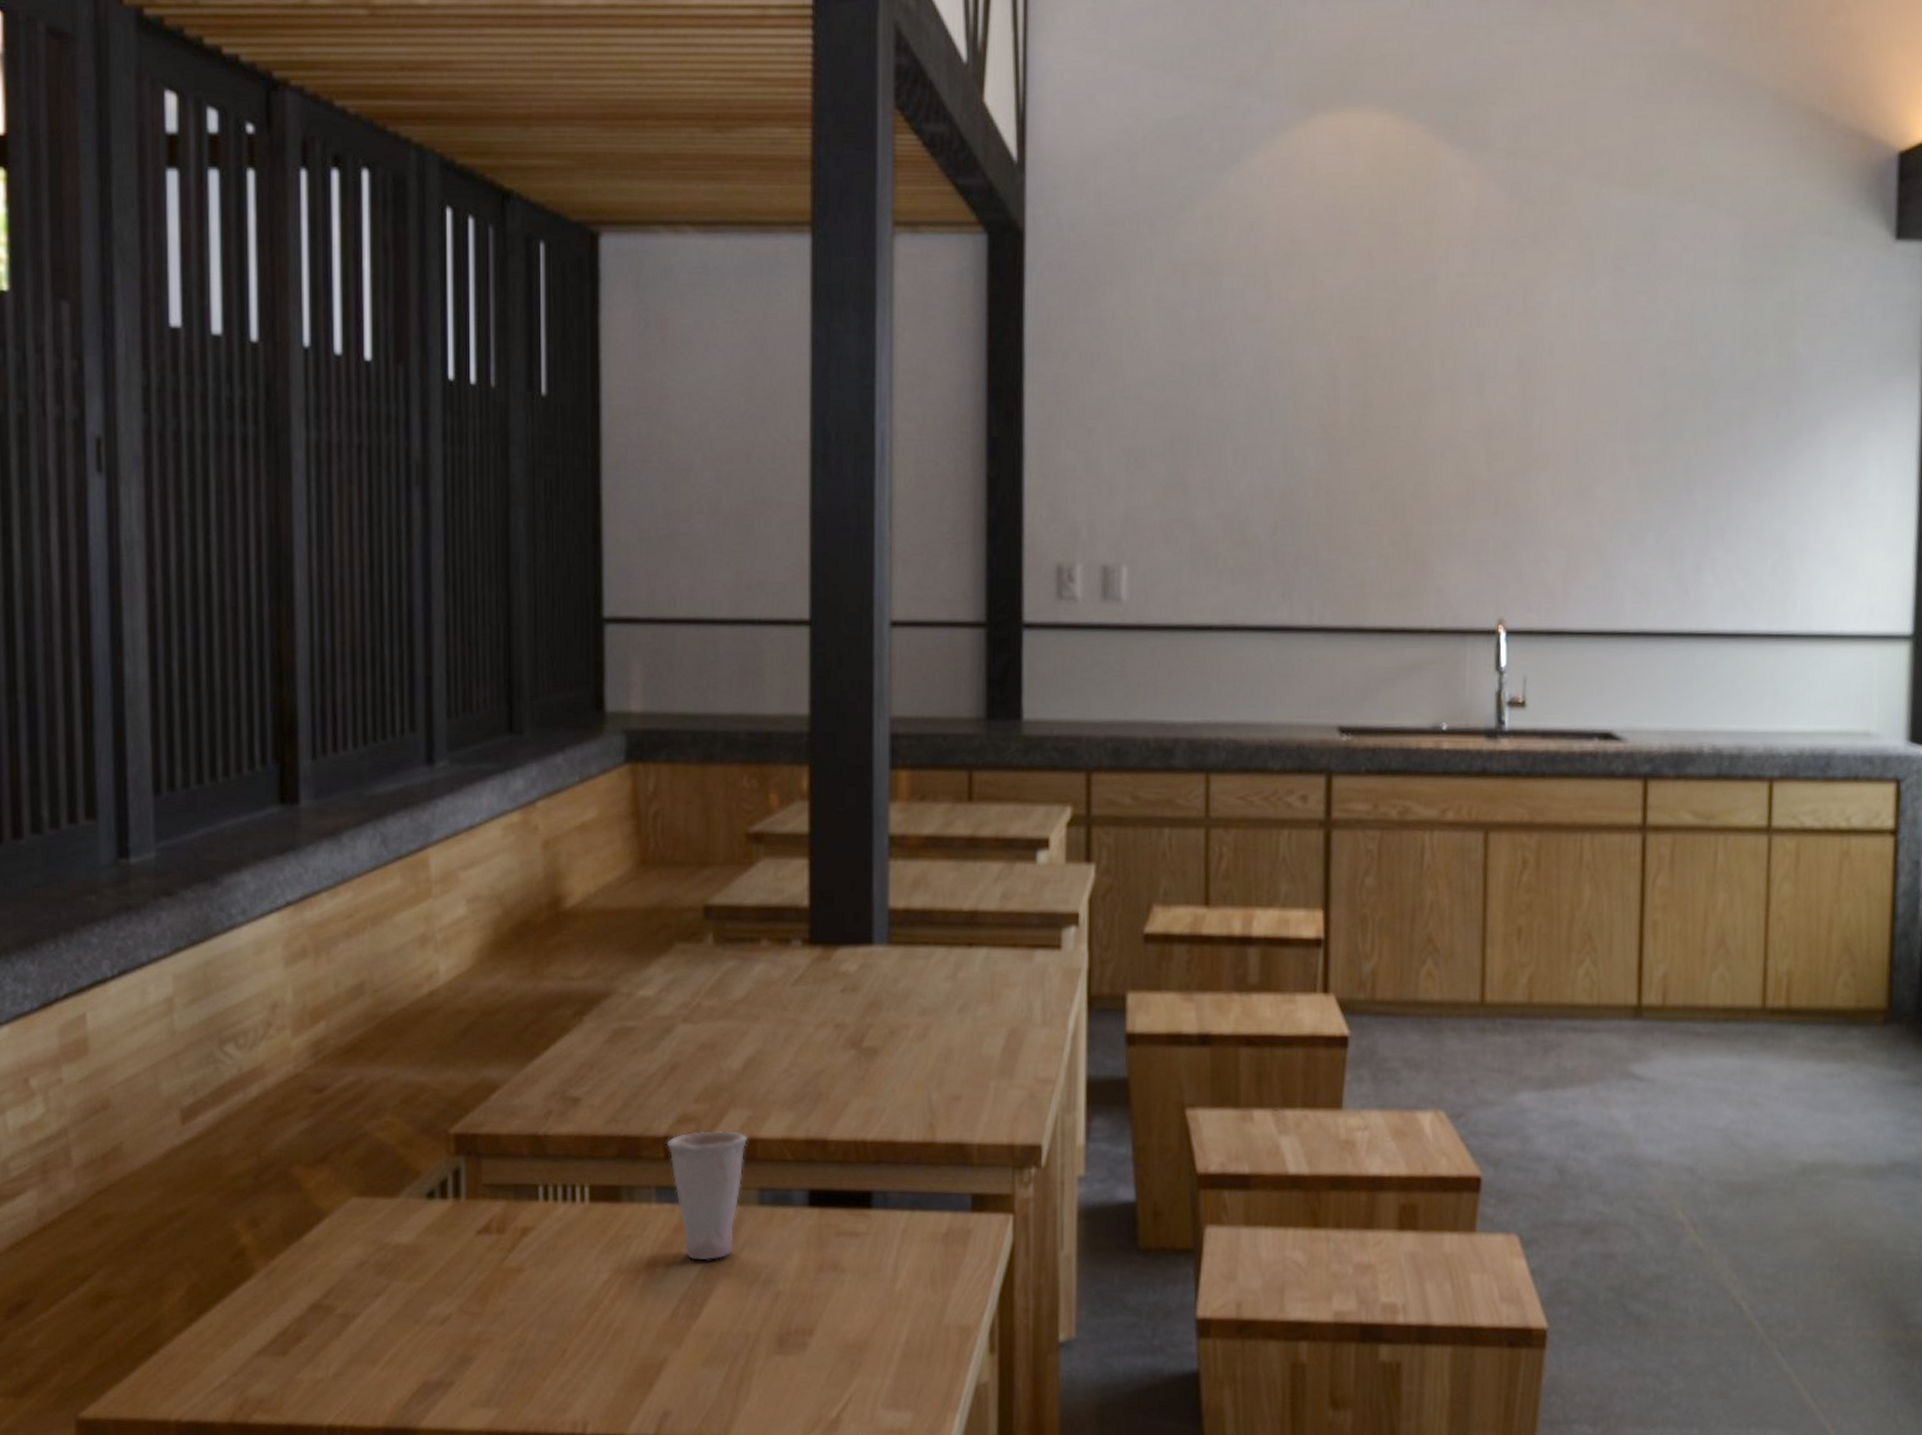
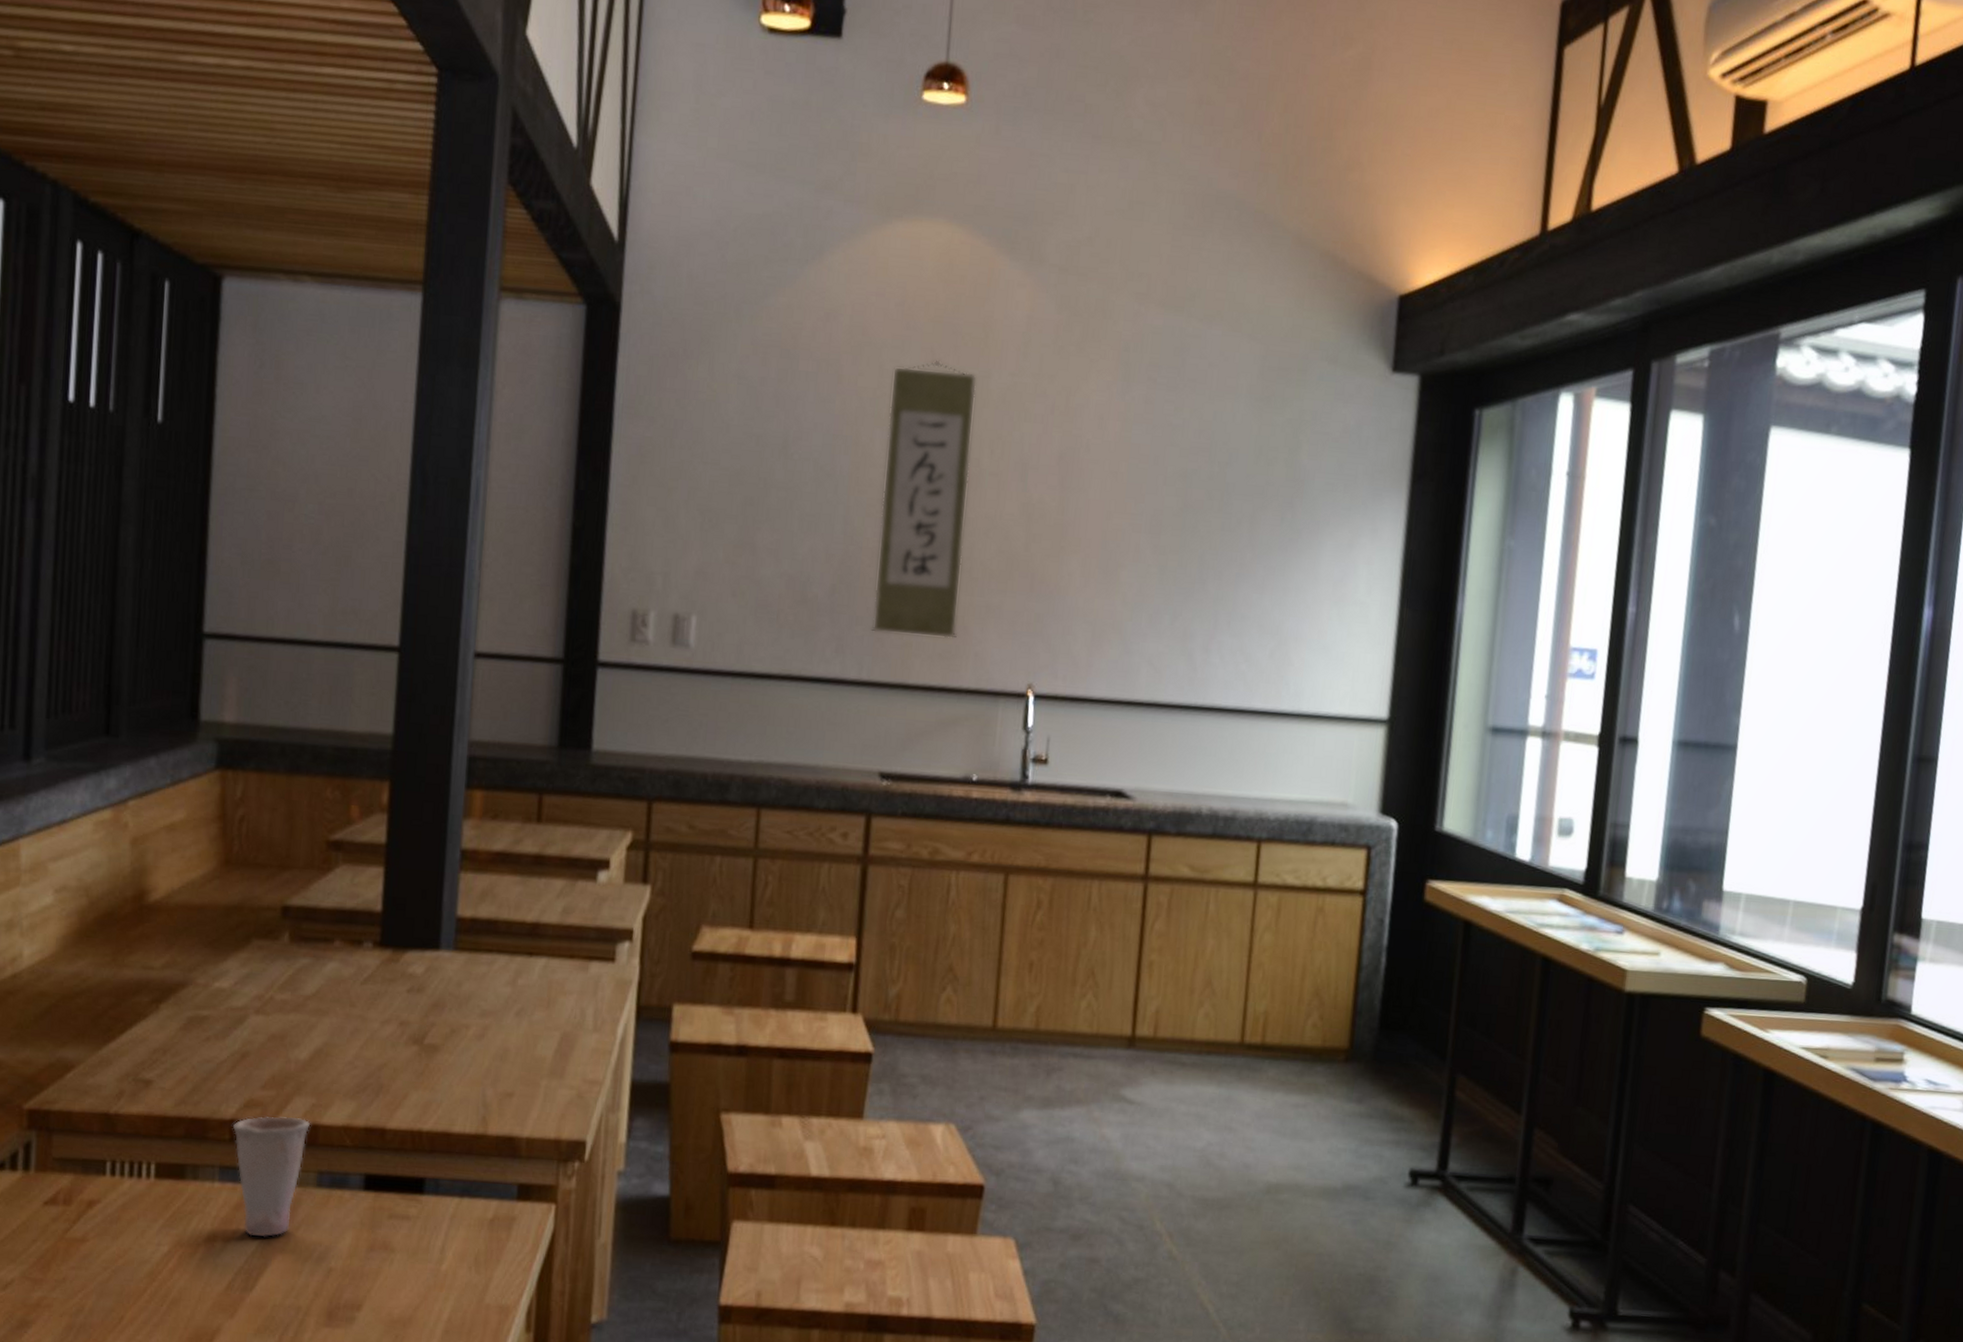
wall scroll: none [1319,266,1422,575] -> present [871,361,977,639]

